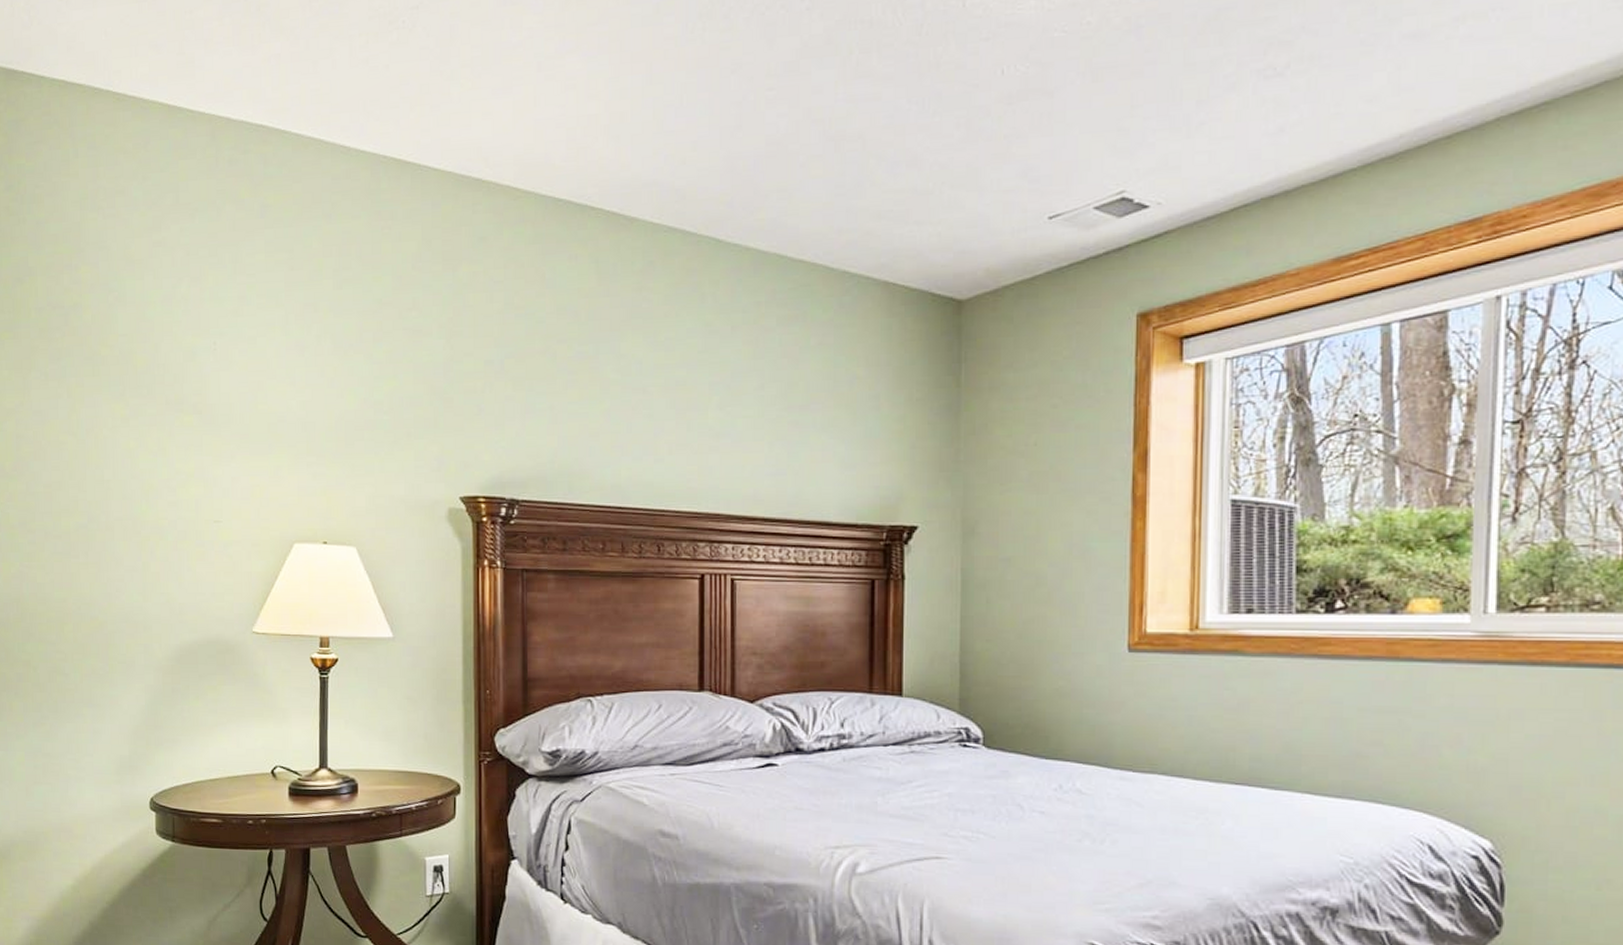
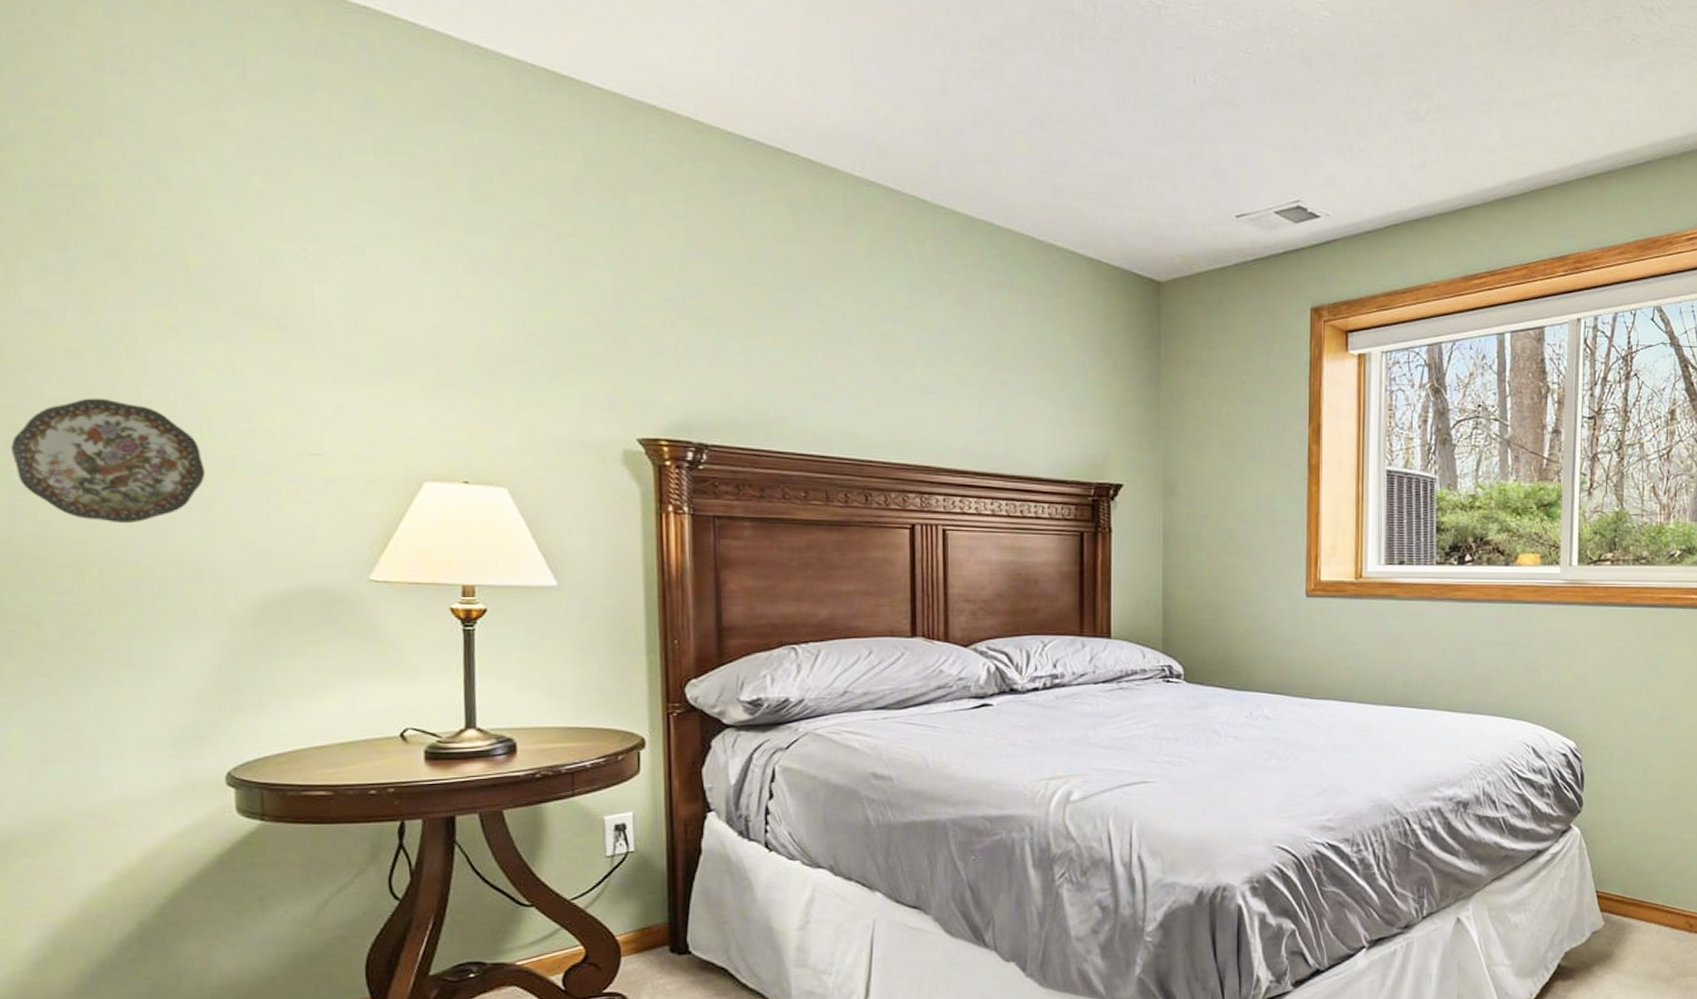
decorative plate: none [22,480,142,585] -> present [11,398,205,524]

